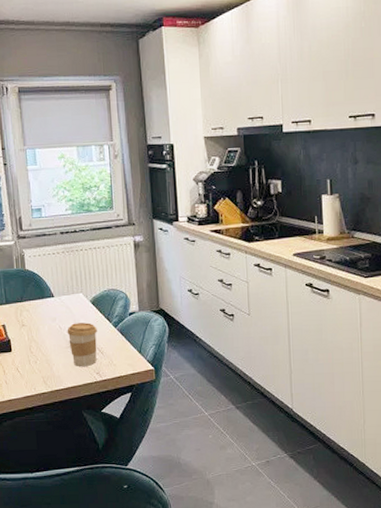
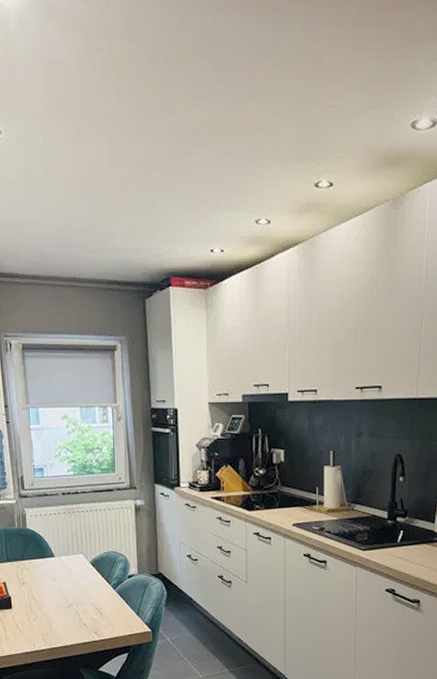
coffee cup: present [67,322,97,366] -> none [66,583,96,625]

